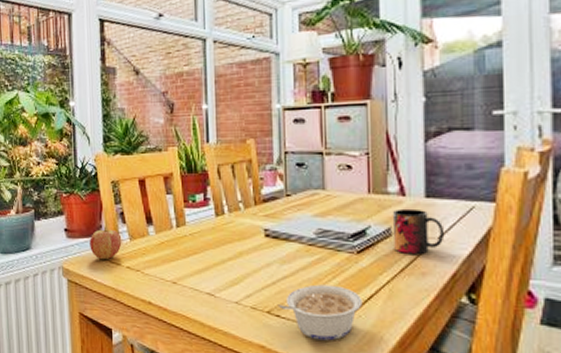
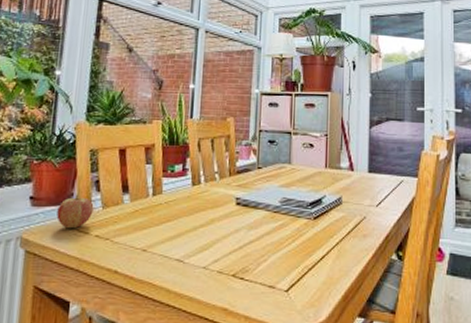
legume: present [278,284,363,341] -> none [242,248,316,299]
mug: present [392,208,445,255] -> none [342,181,382,220]

